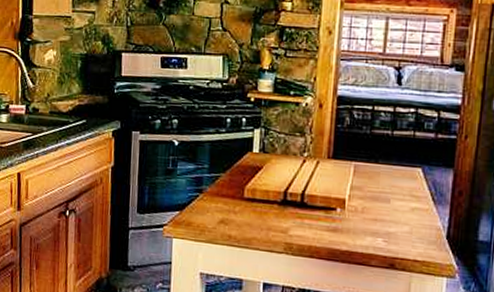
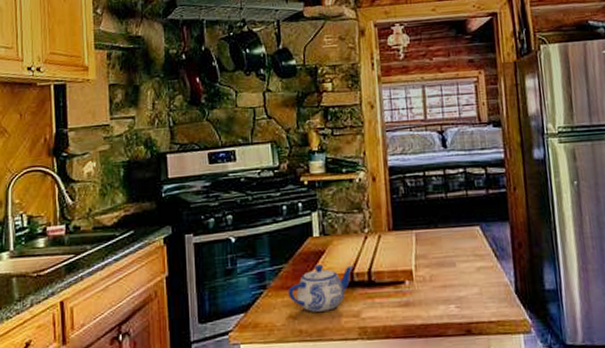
teapot: none [222,179,289,223] -> present [288,264,354,312]

